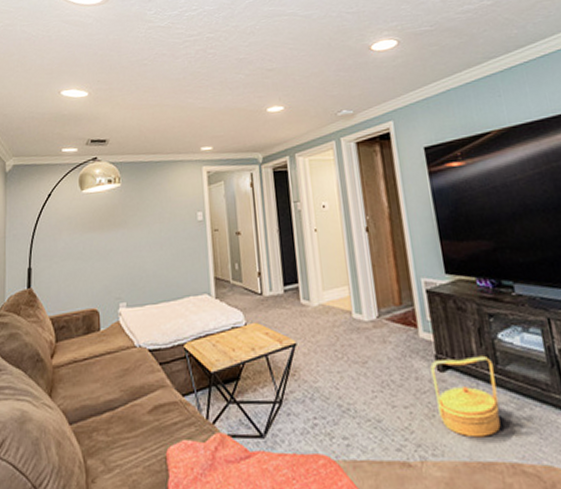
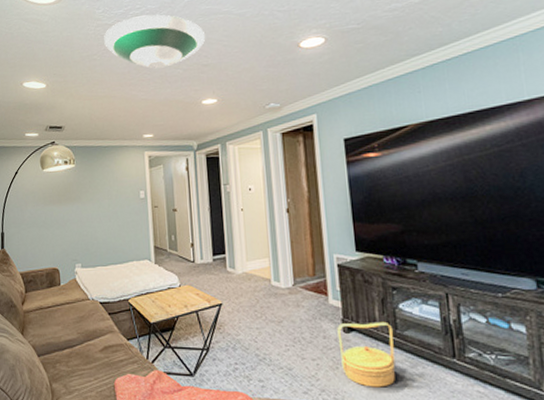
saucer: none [156,16,269,75] -> present [104,14,205,69]

